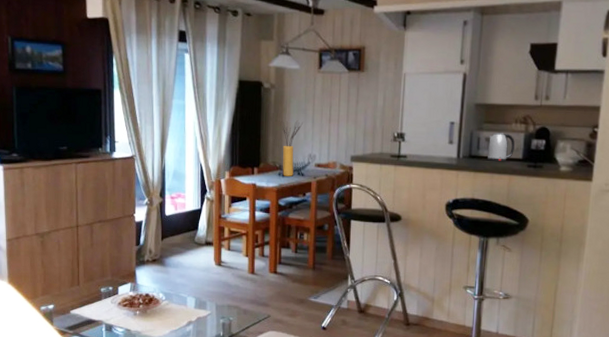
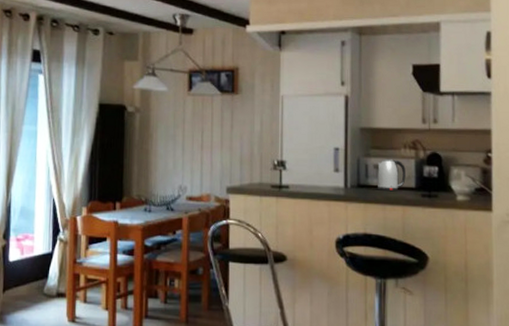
vase: present [281,118,303,177] -> none [147,145,172,213]

